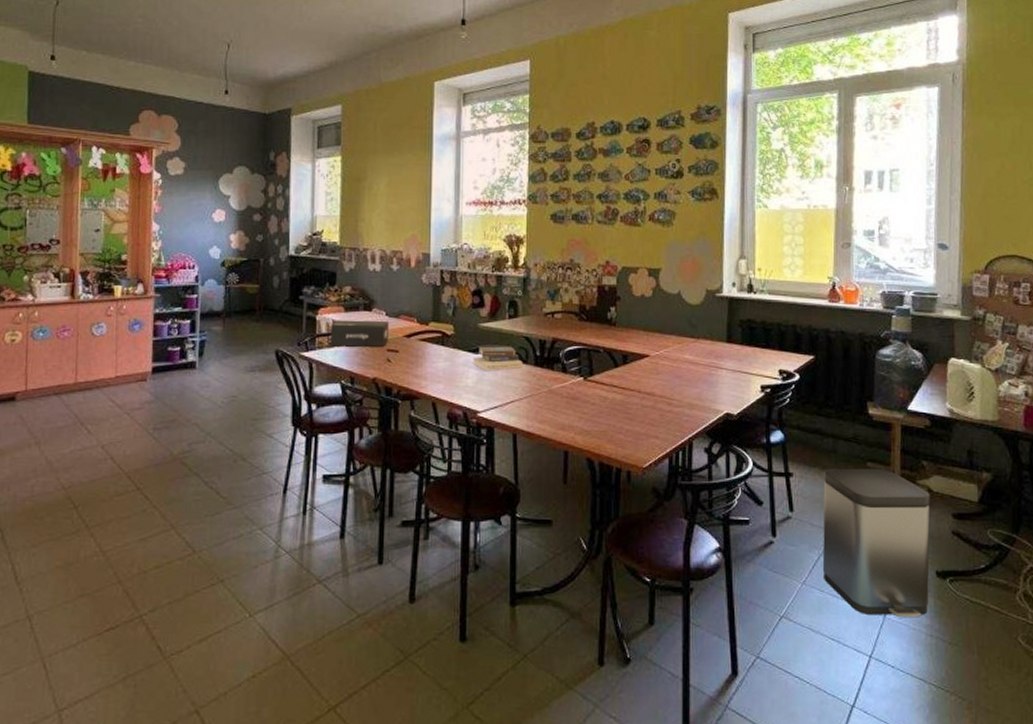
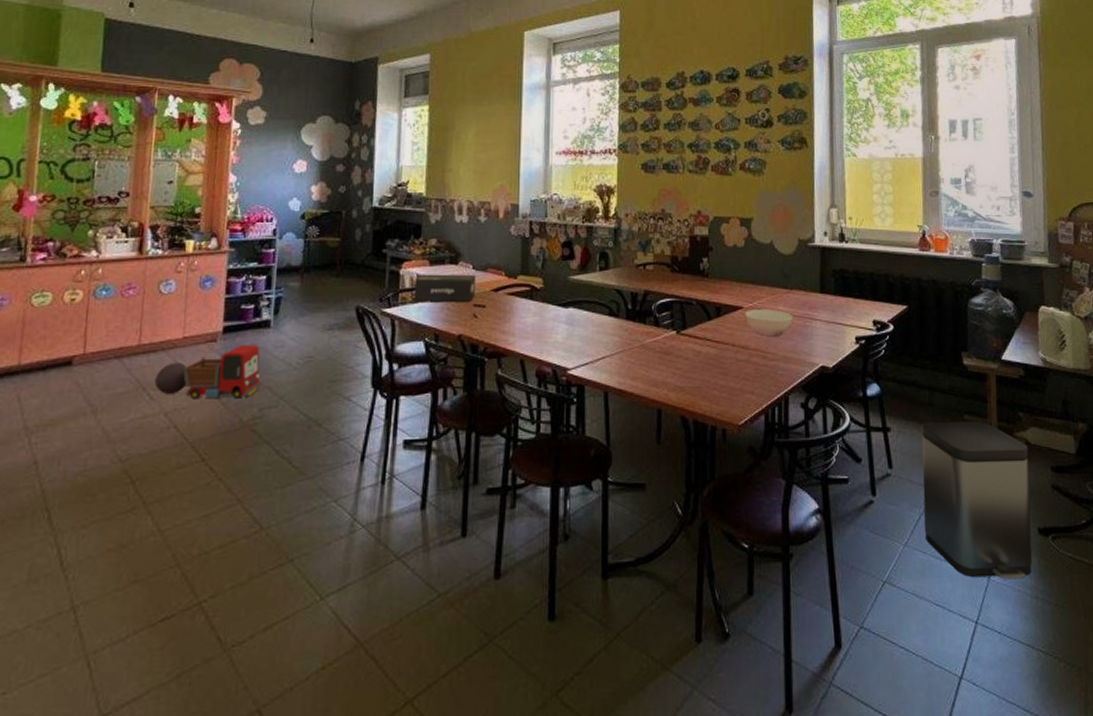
ball: none [92,399,120,428] -> present [155,362,186,394]
toy truck: none [117,385,189,434] -> present [183,345,261,400]
books: present [473,346,523,371] -> none [563,299,614,326]
bowl: none [650,358,700,384] -> present [744,310,794,337]

